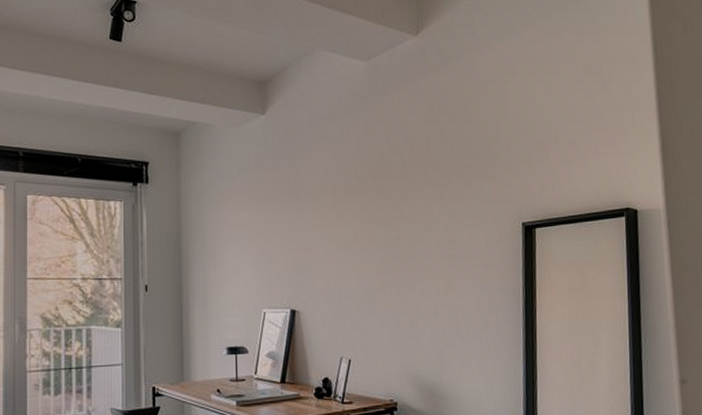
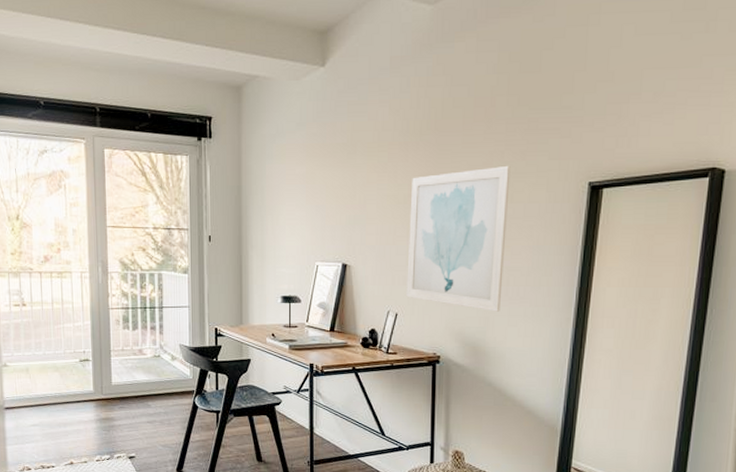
wall art: none [357,208,453,353] -> present [406,165,511,312]

